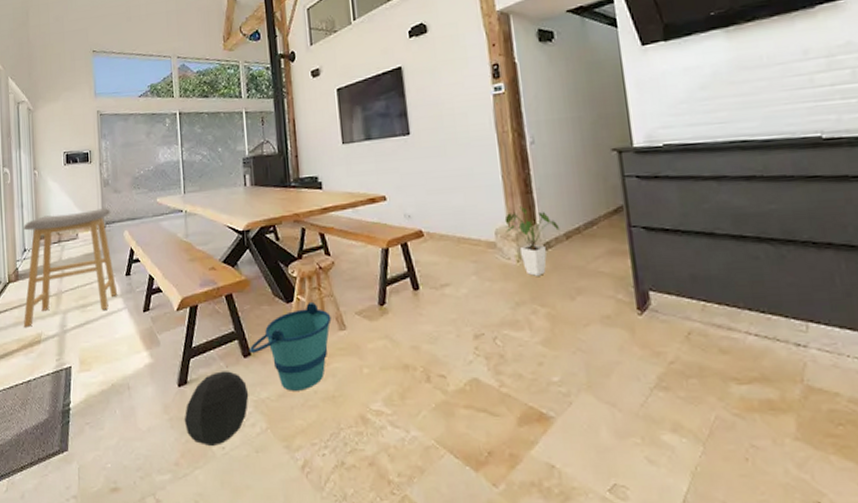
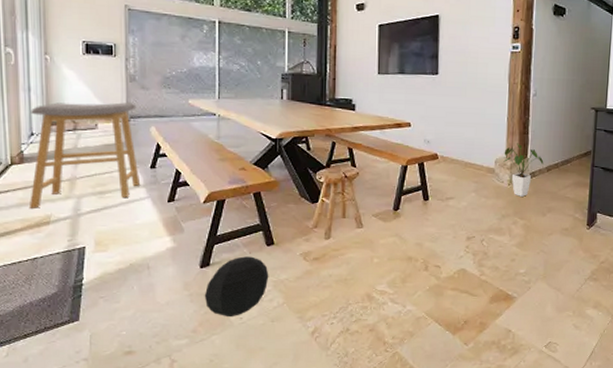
bucket: present [248,301,332,391] -> none [272,203,351,274]

